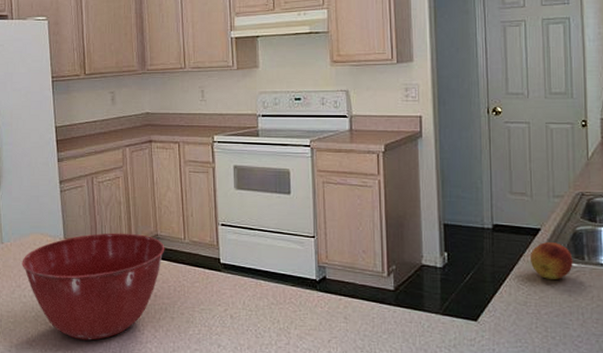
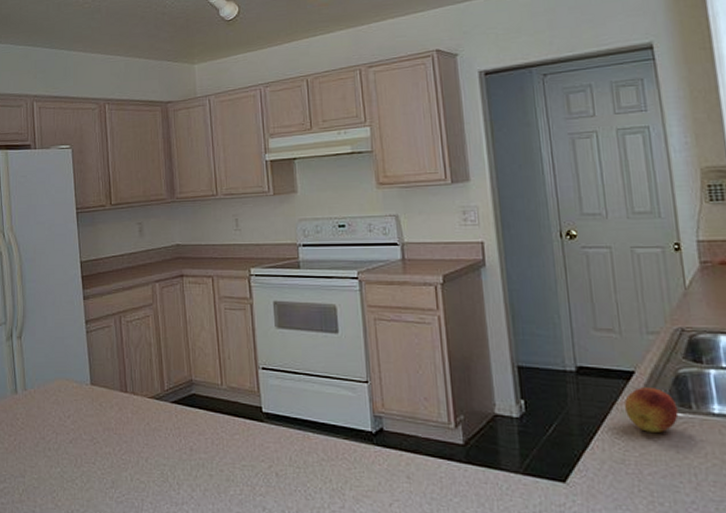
mixing bowl: present [22,233,165,340] -> none [46,378,201,501]

